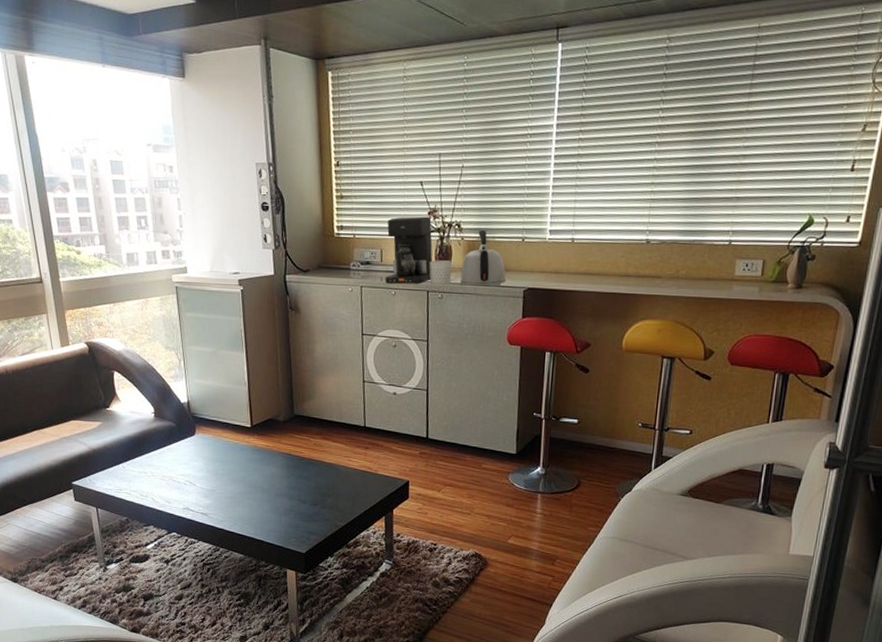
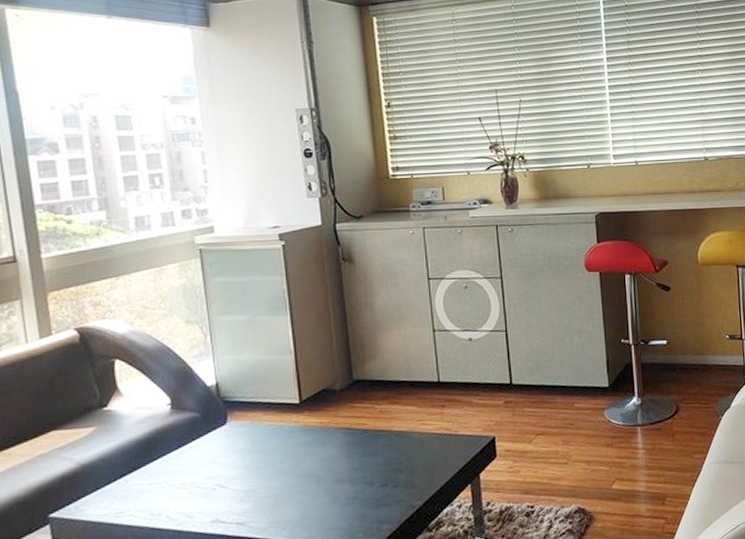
coffee maker: present [385,216,433,285] -> none [446,151,499,223]
mug: present [429,260,459,286] -> none [495,193,527,219]
kettle: present [460,230,507,288] -> none [529,160,577,218]

